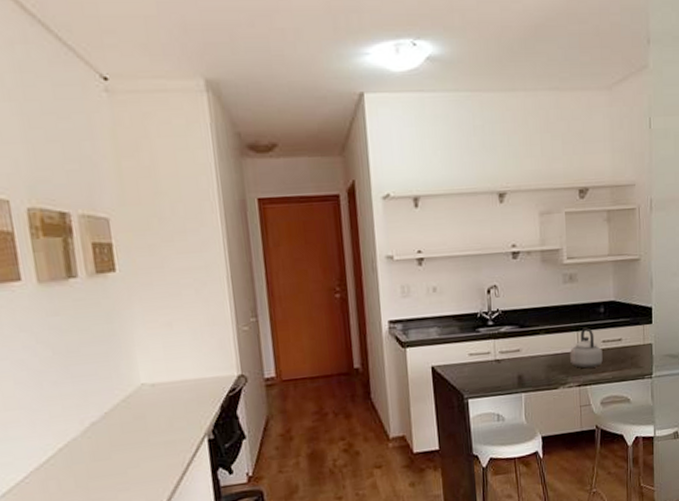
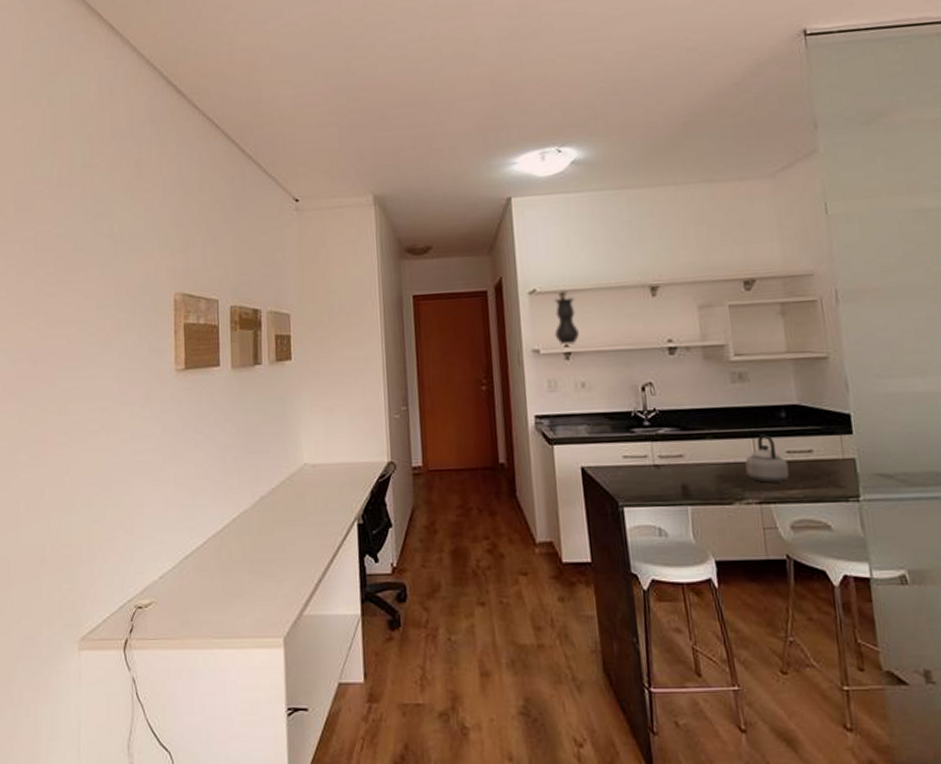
vase: none [408,203,431,251] -> present [554,297,579,345]

